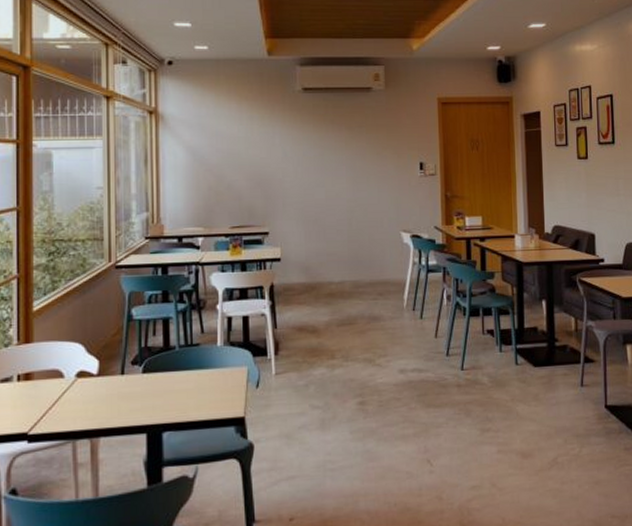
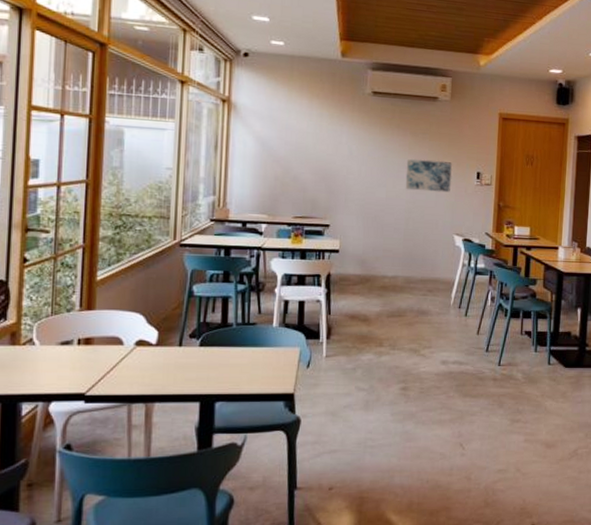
wall art: none [344,155,393,188] -> present [405,159,452,193]

